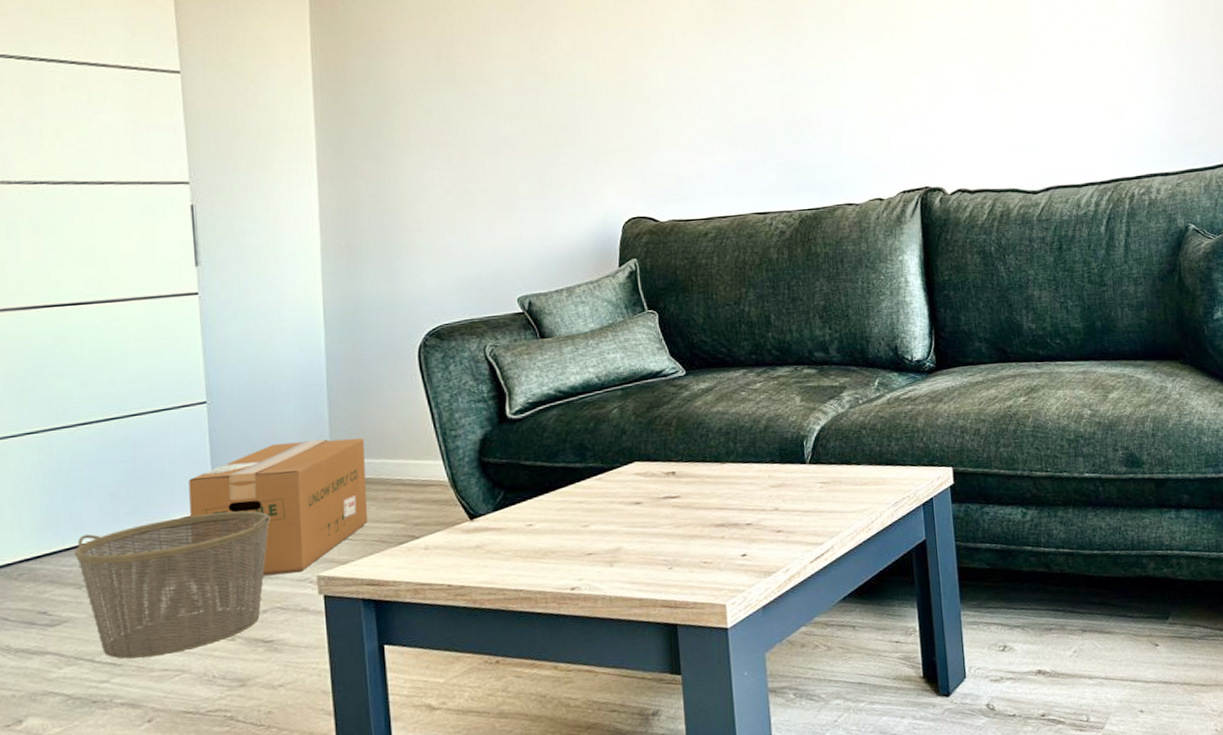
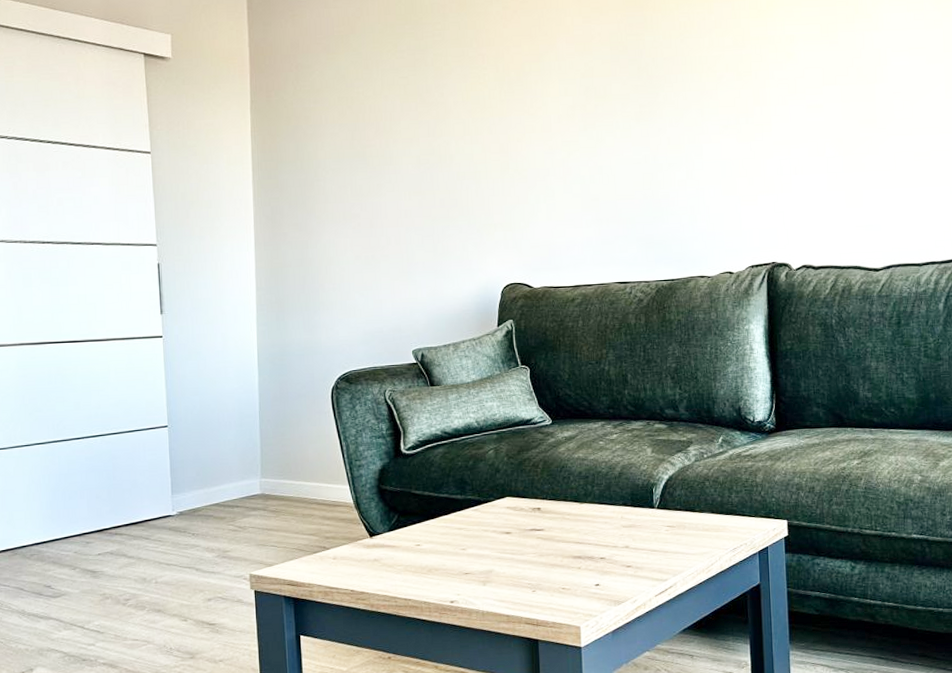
basket: present [73,511,271,659] -> none [69,516,215,628]
box: present [188,438,368,581] -> none [154,462,289,571]

